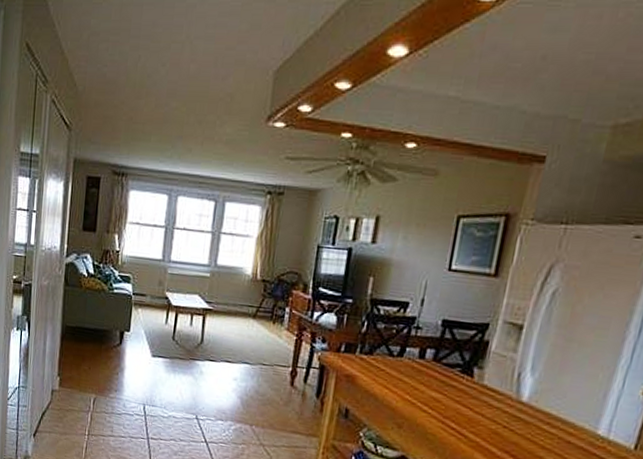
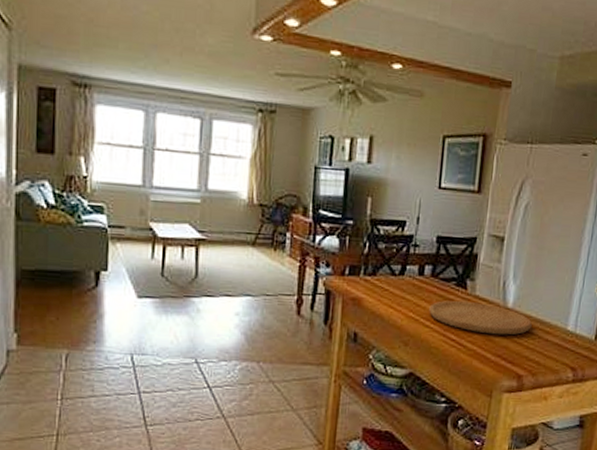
cutting board: none [428,387,551,432] -> present [429,301,532,336]

